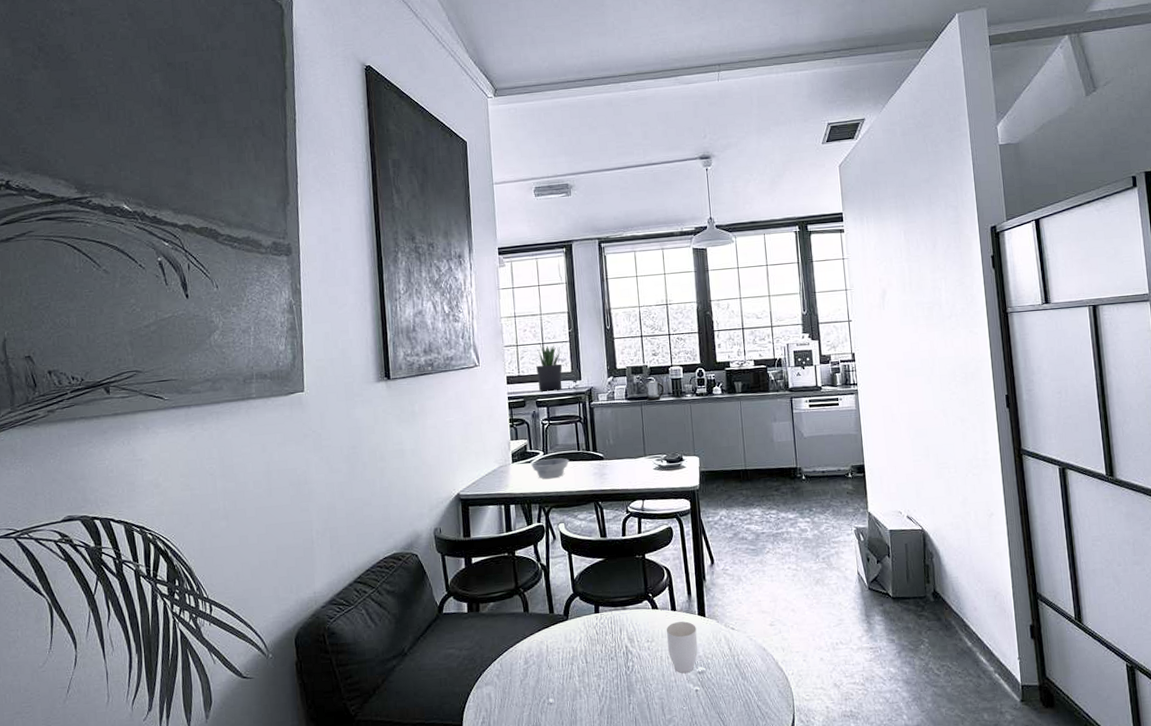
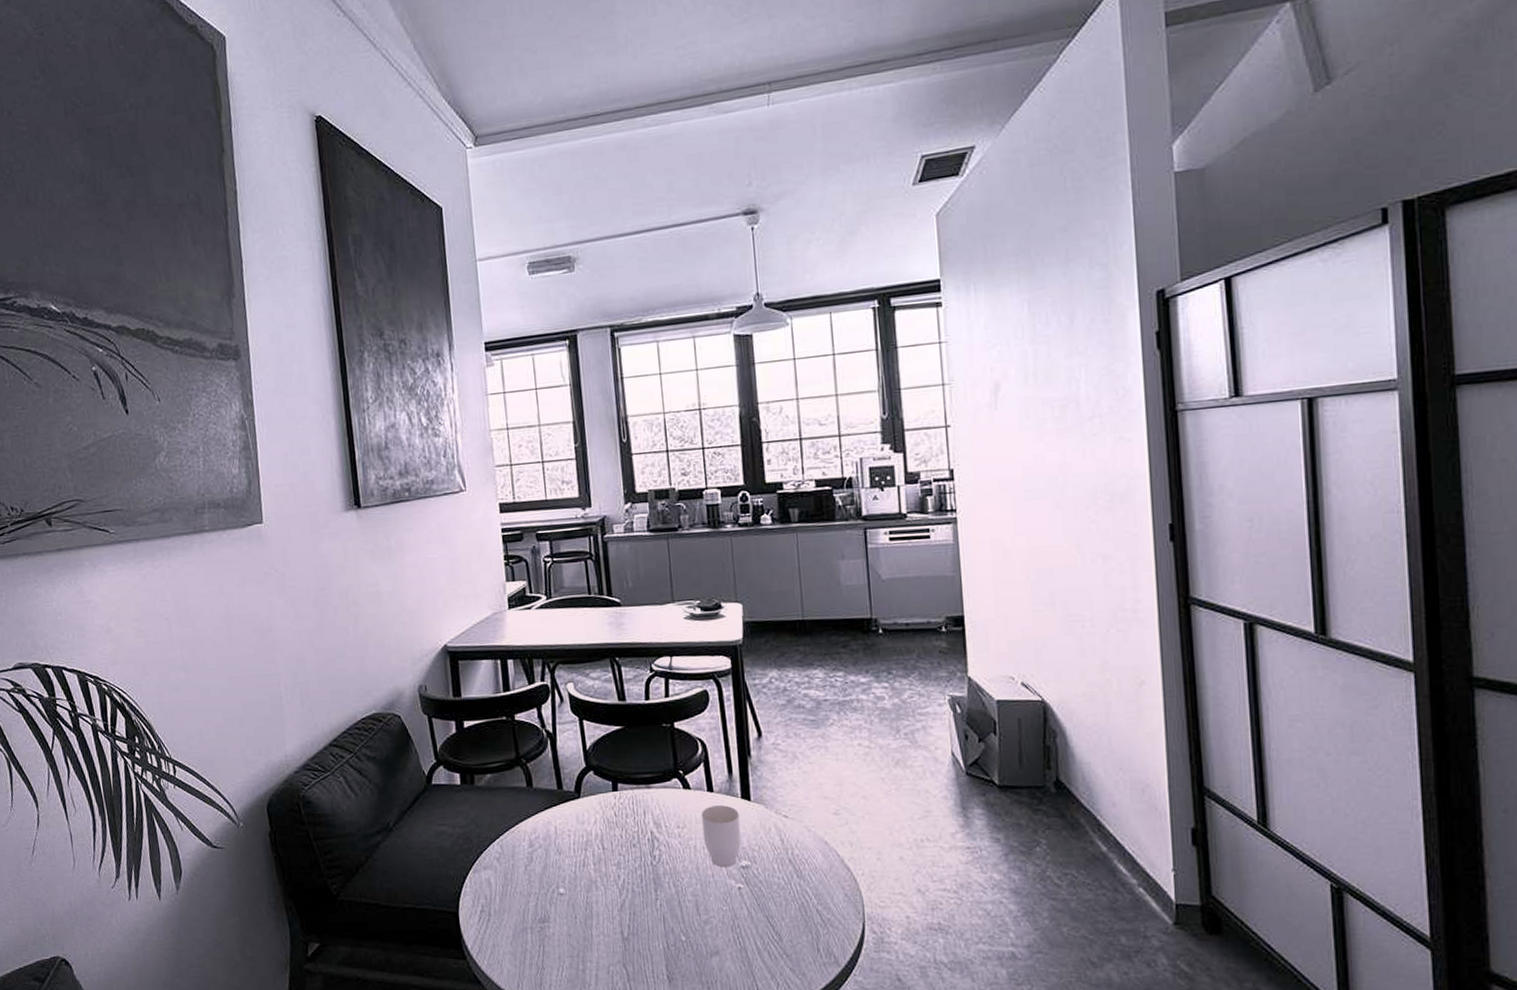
bowl: present [531,458,570,479] -> none [532,603,579,629]
planter: present [536,343,563,392] -> none [535,462,568,522]
kettle: present [645,380,665,402] -> none [673,507,698,534]

